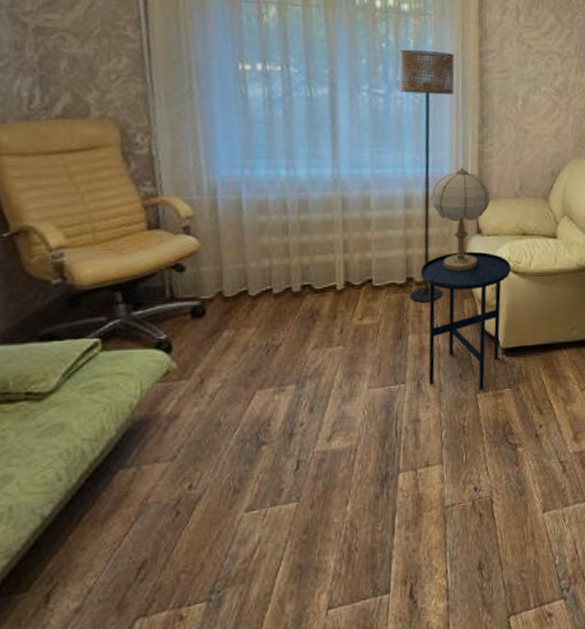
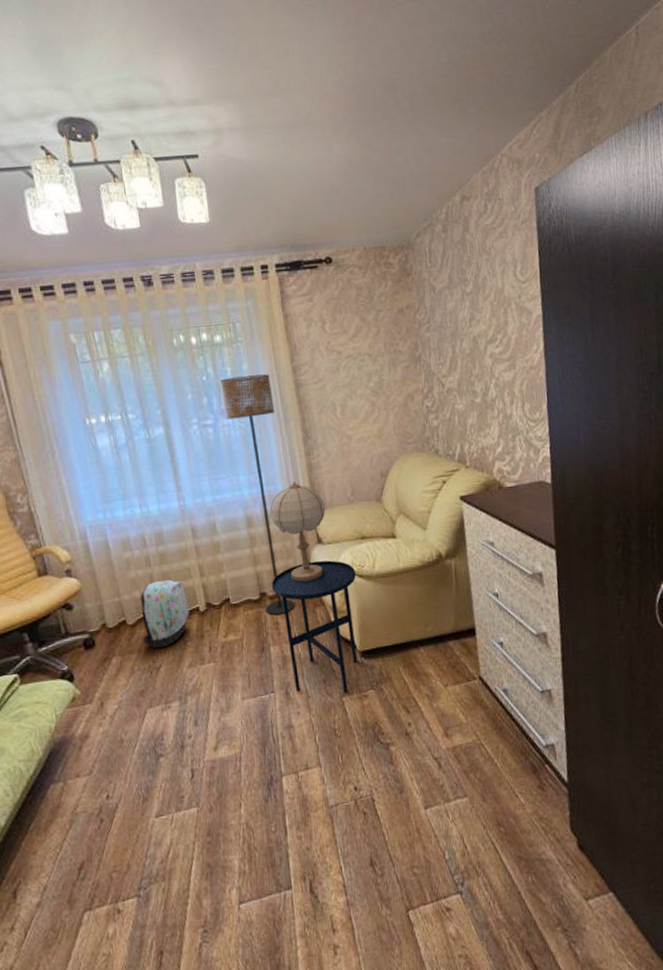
backpack: none [265,251,325,325] -> present [140,579,190,649]

